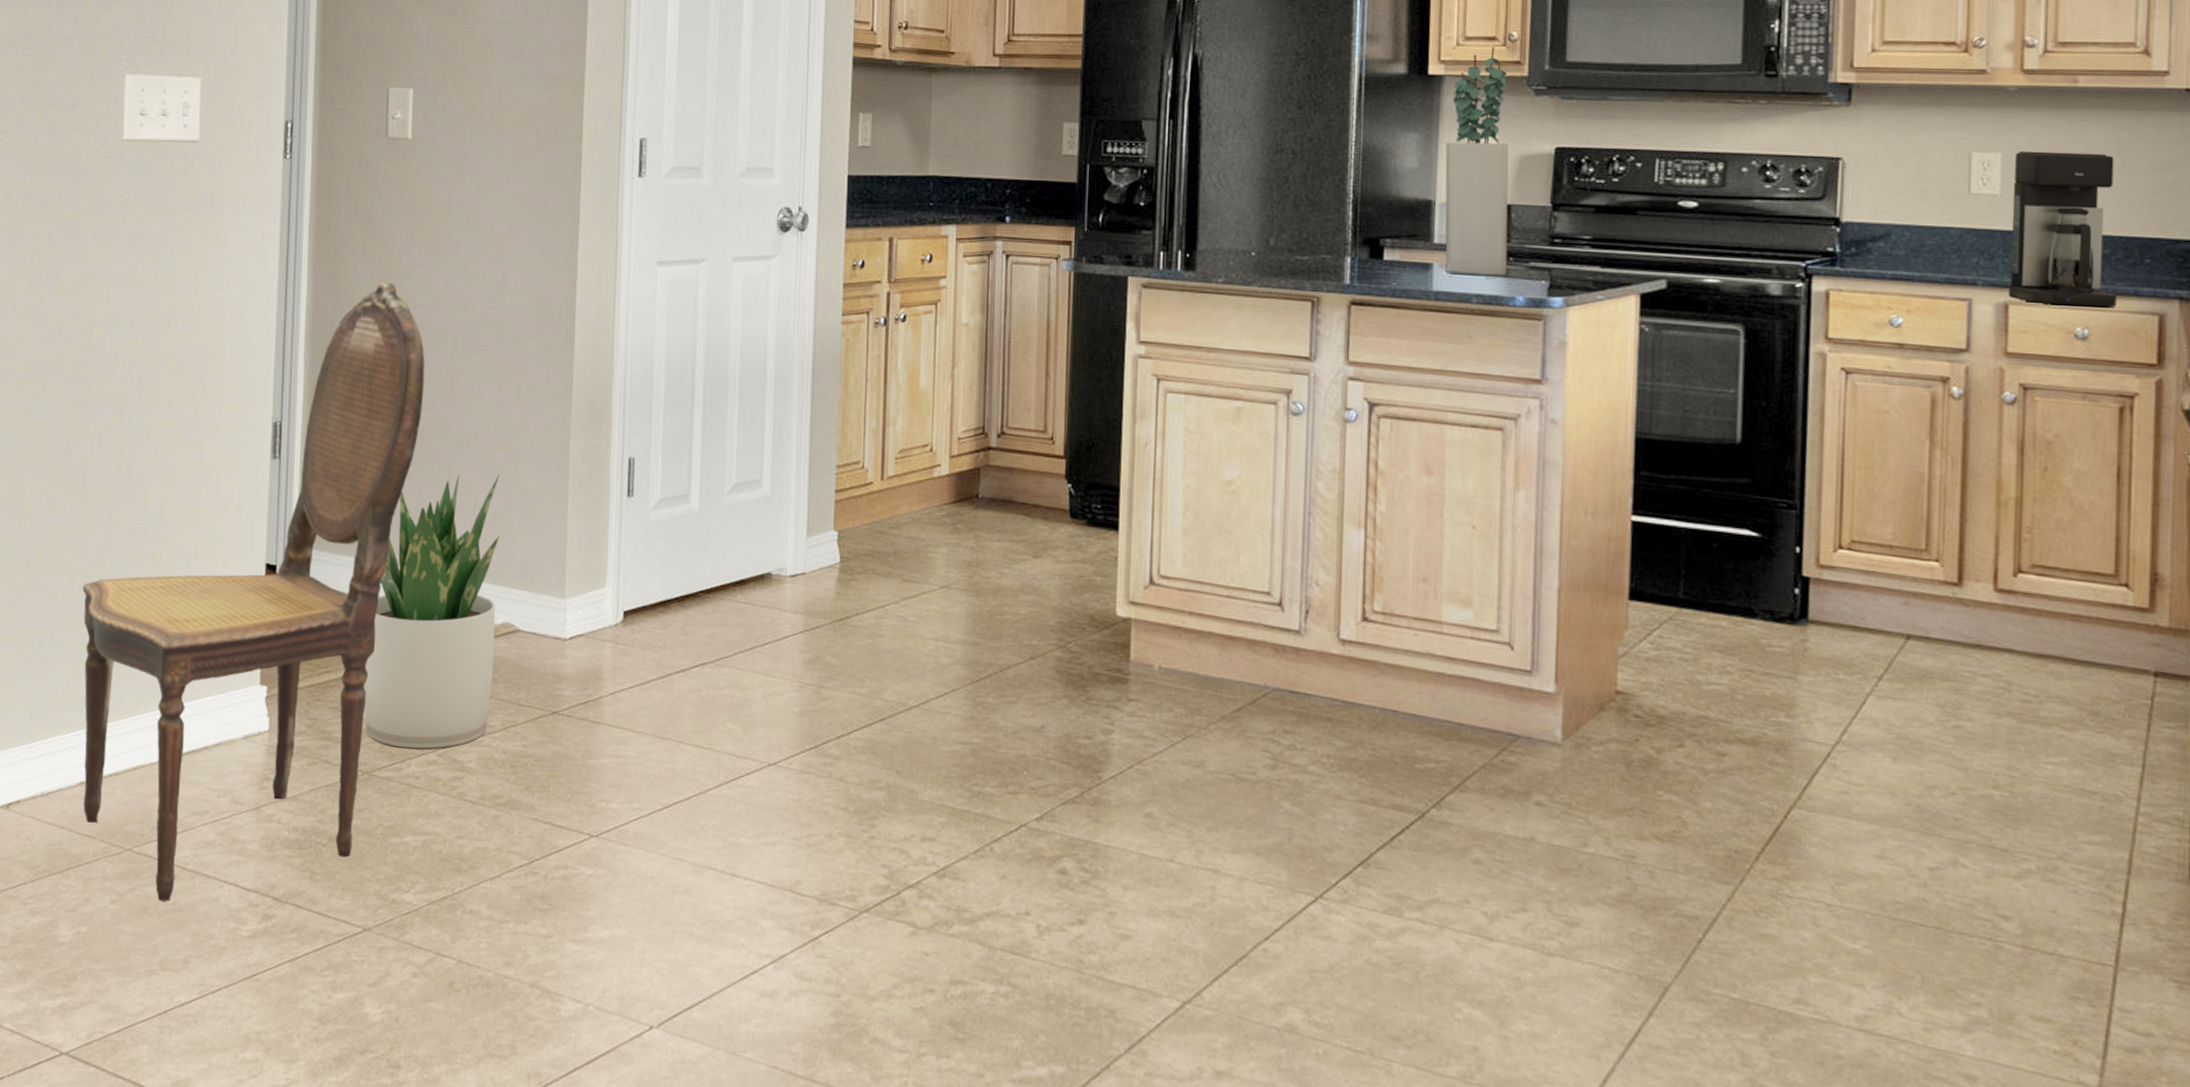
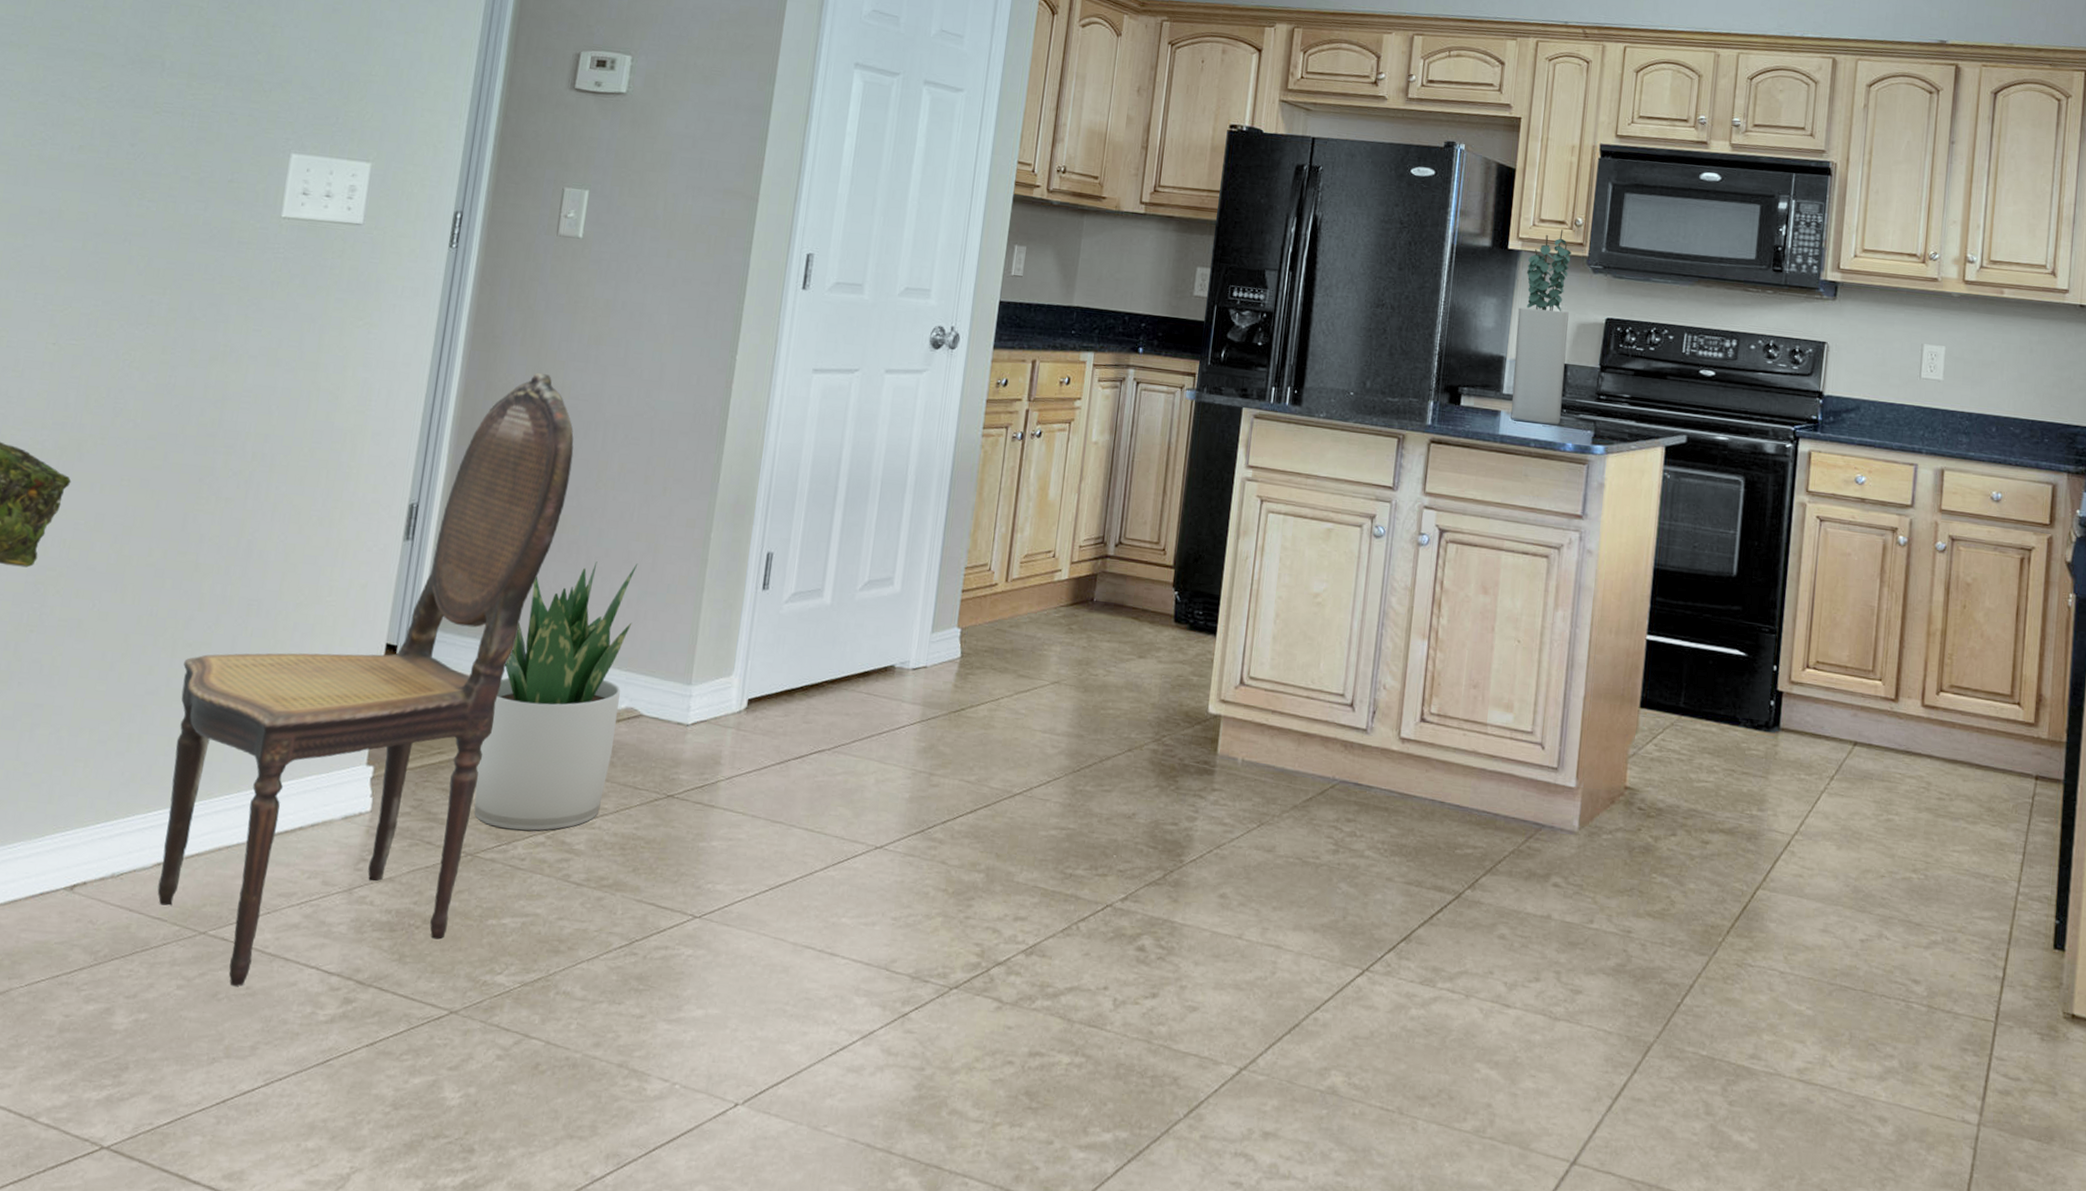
coffee maker: present [2009,150,2117,308] -> none [1945,345,2027,477]

